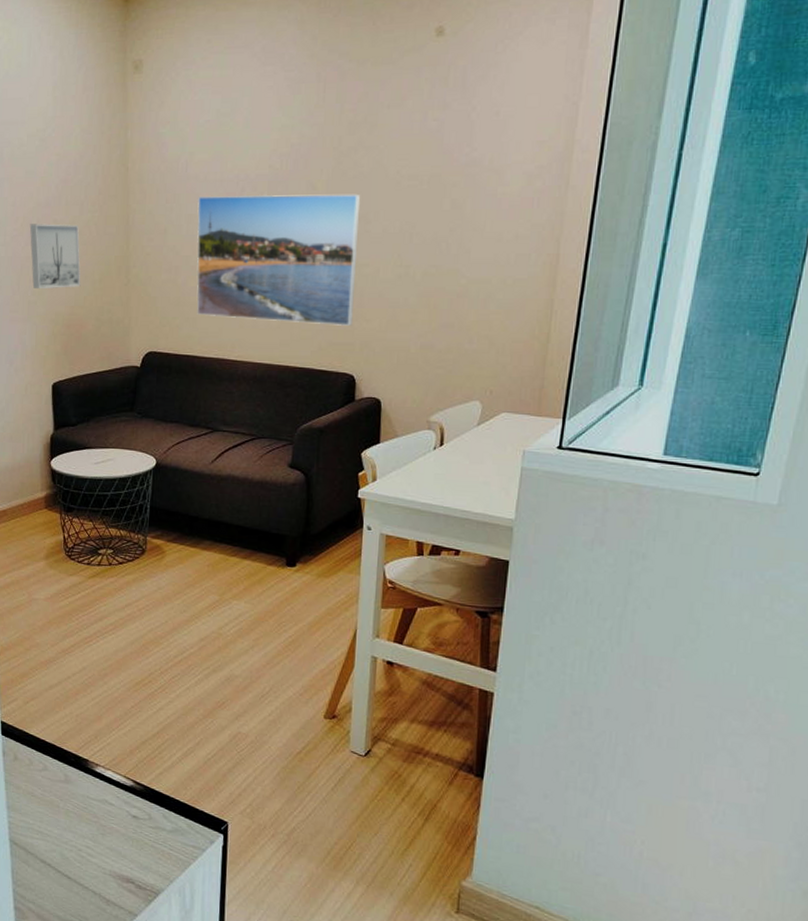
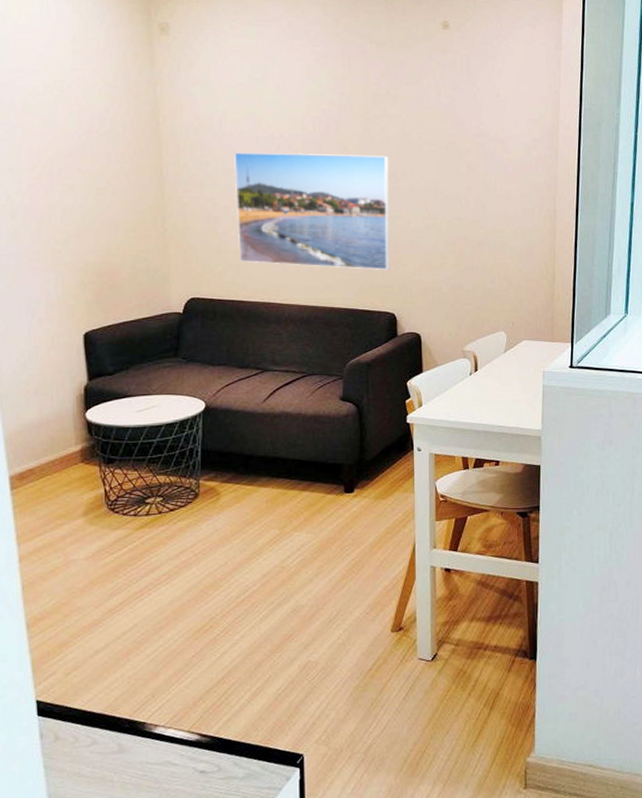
wall art: present [29,224,81,289] -> none [49,172,112,238]

